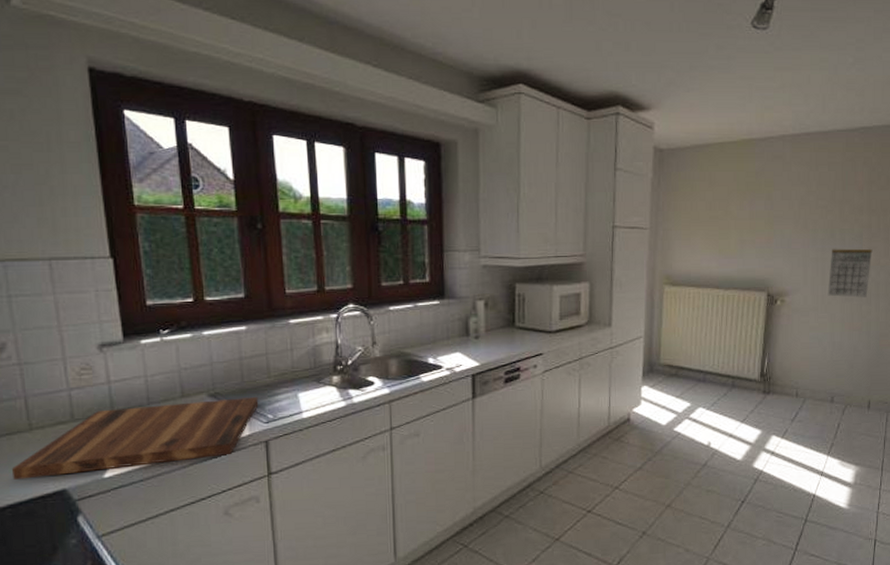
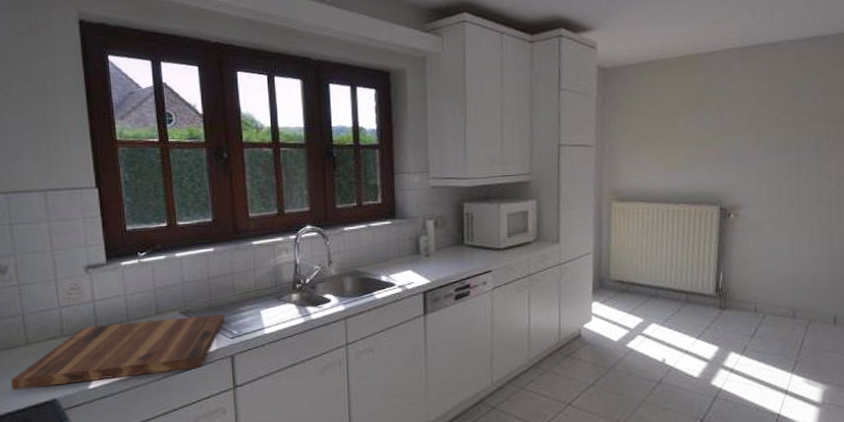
calendar: present [827,248,873,299] -> none [784,158,832,210]

